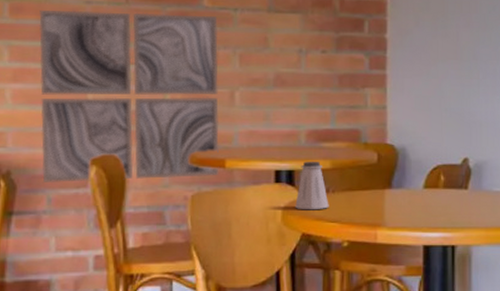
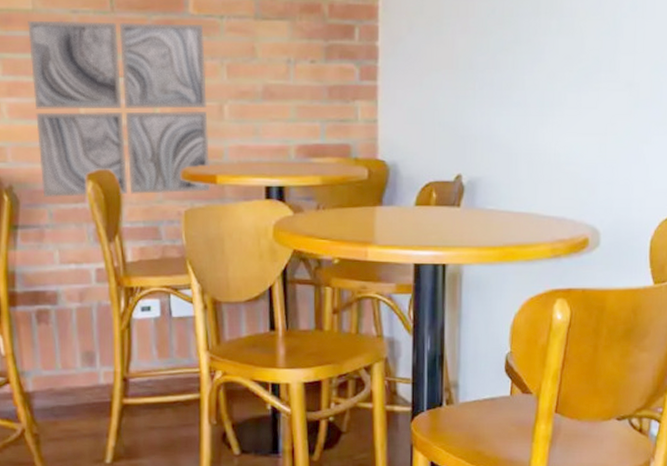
saltshaker: present [295,162,329,210] -> none [286,178,320,227]

